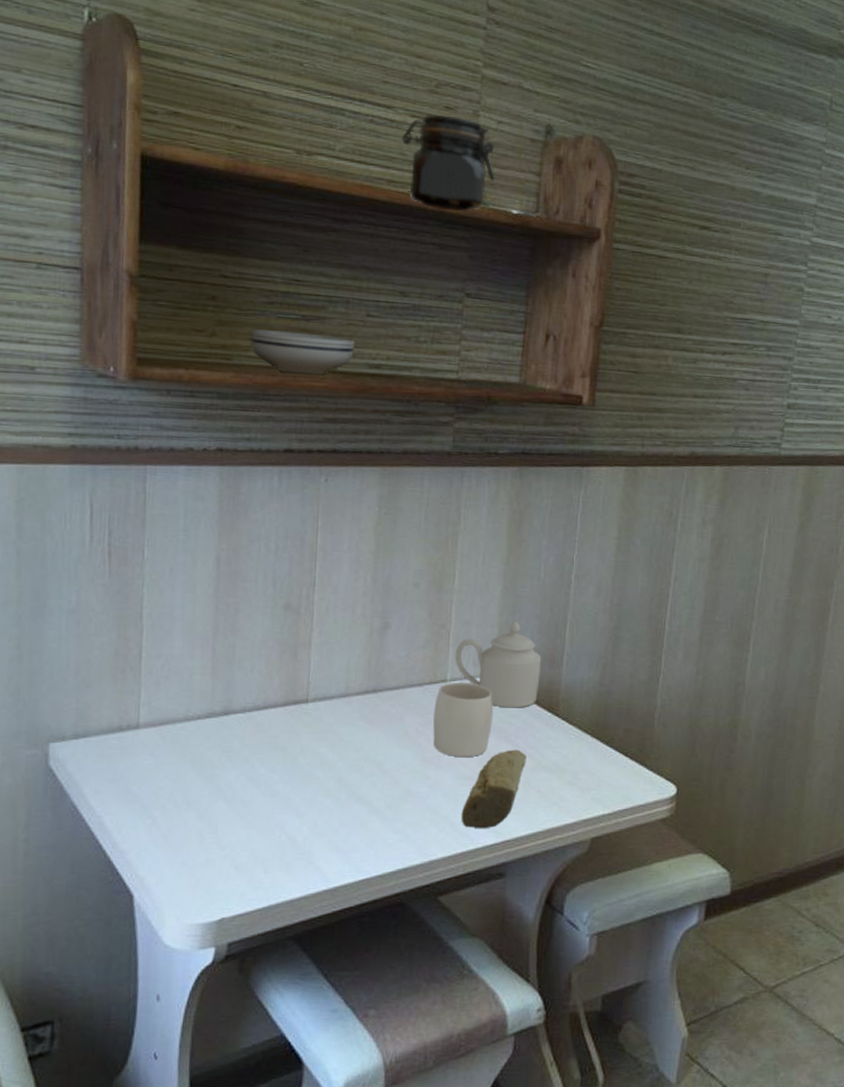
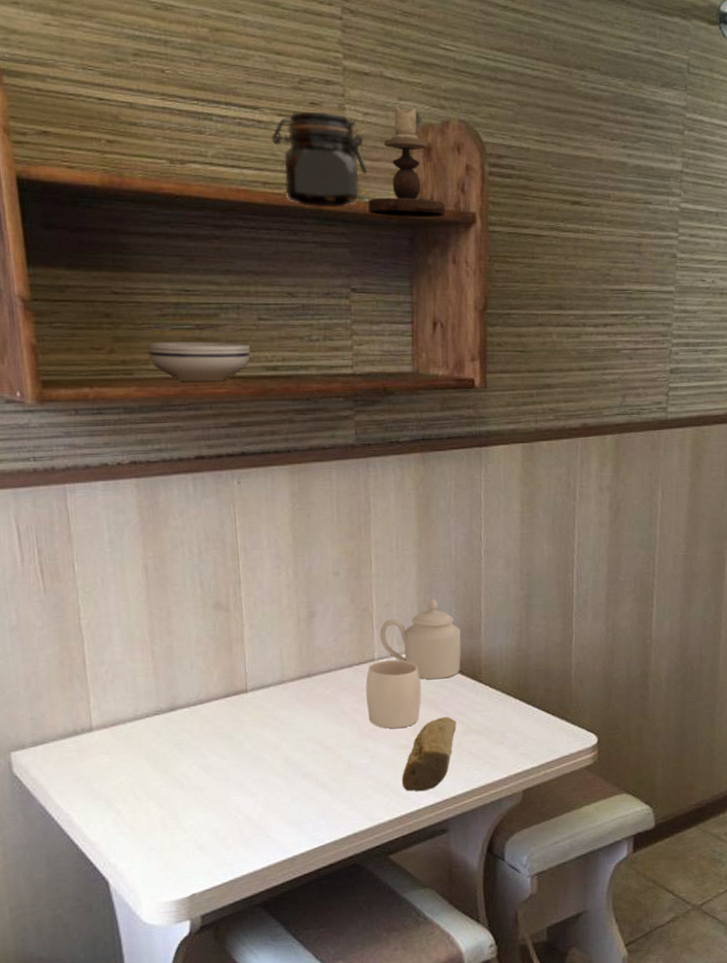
candlestick: none [492,117,570,230] -> present [368,106,446,217]

